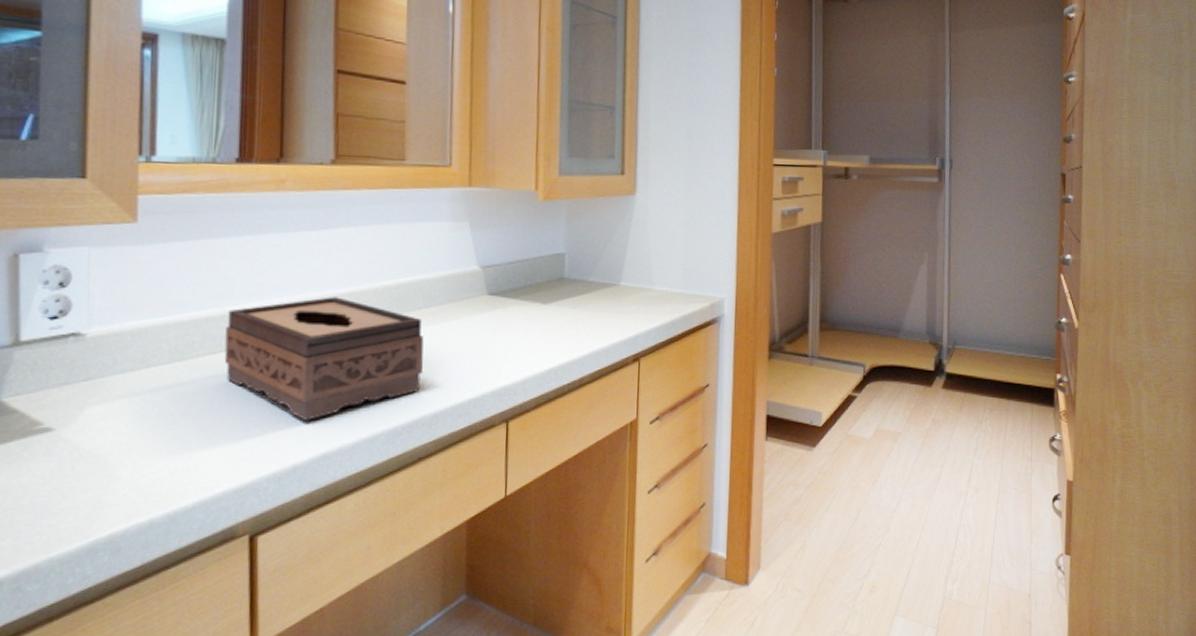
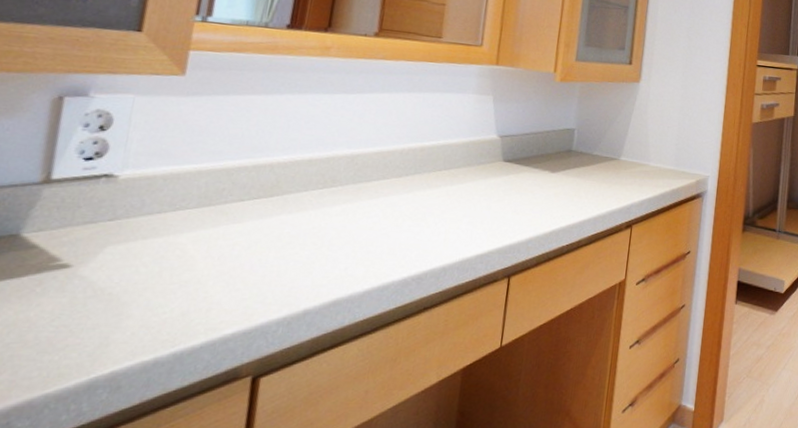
tissue box: present [224,297,424,420] -> none [250,154,441,268]

